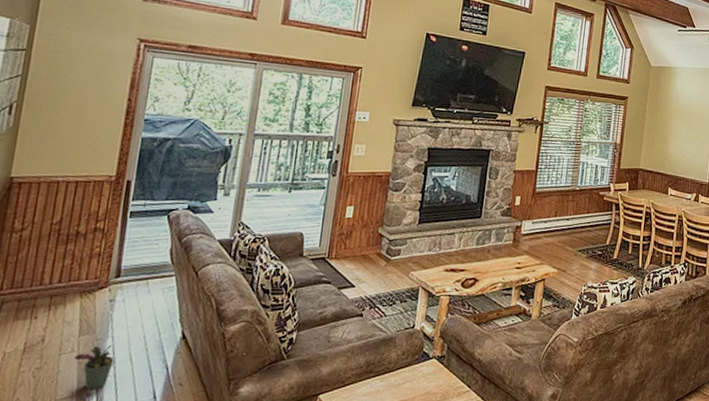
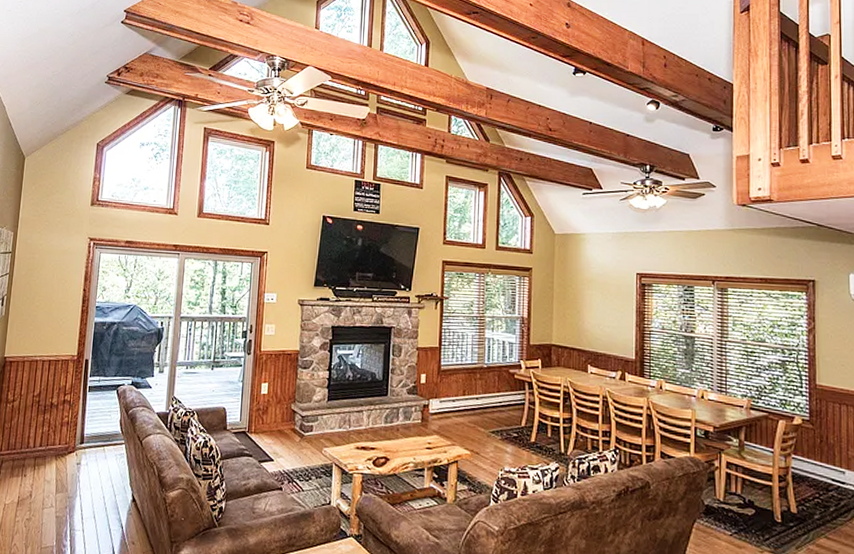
potted plant: present [75,344,114,390] -> none [53,502,82,542]

